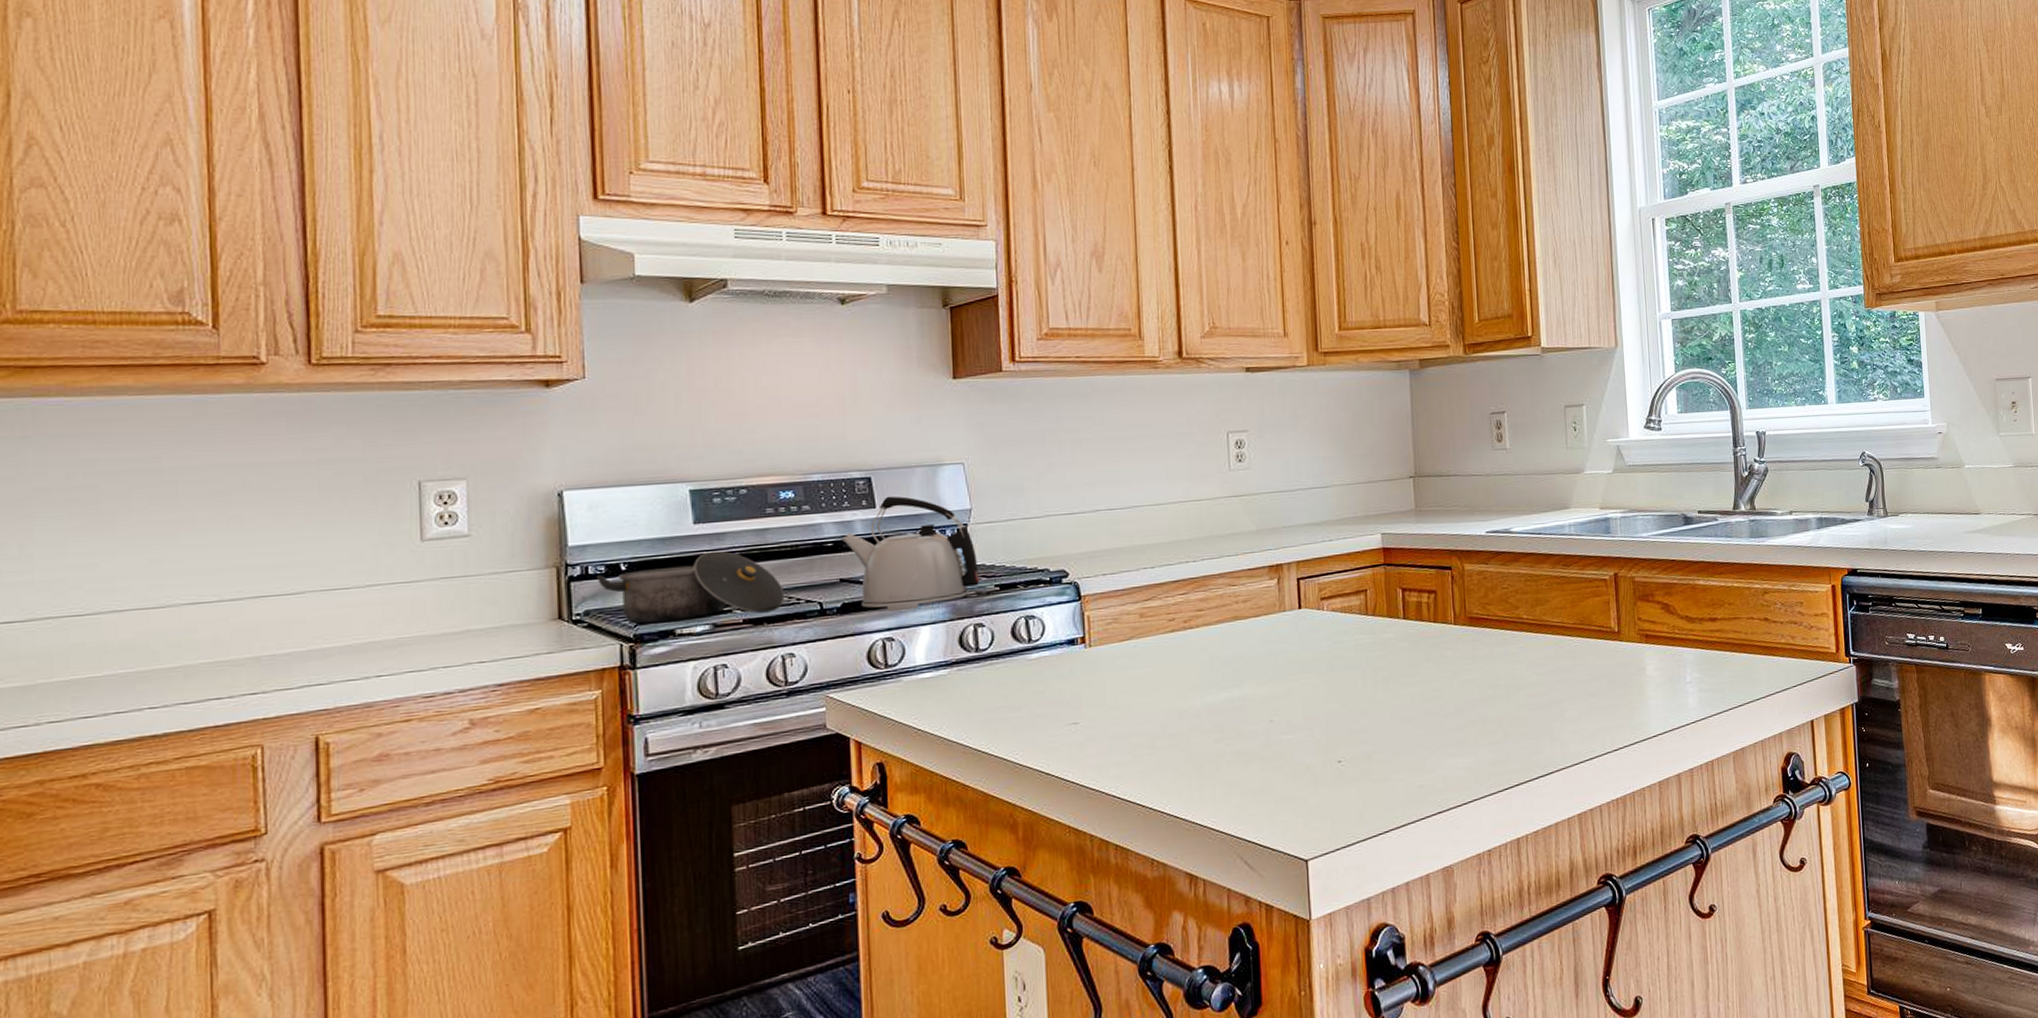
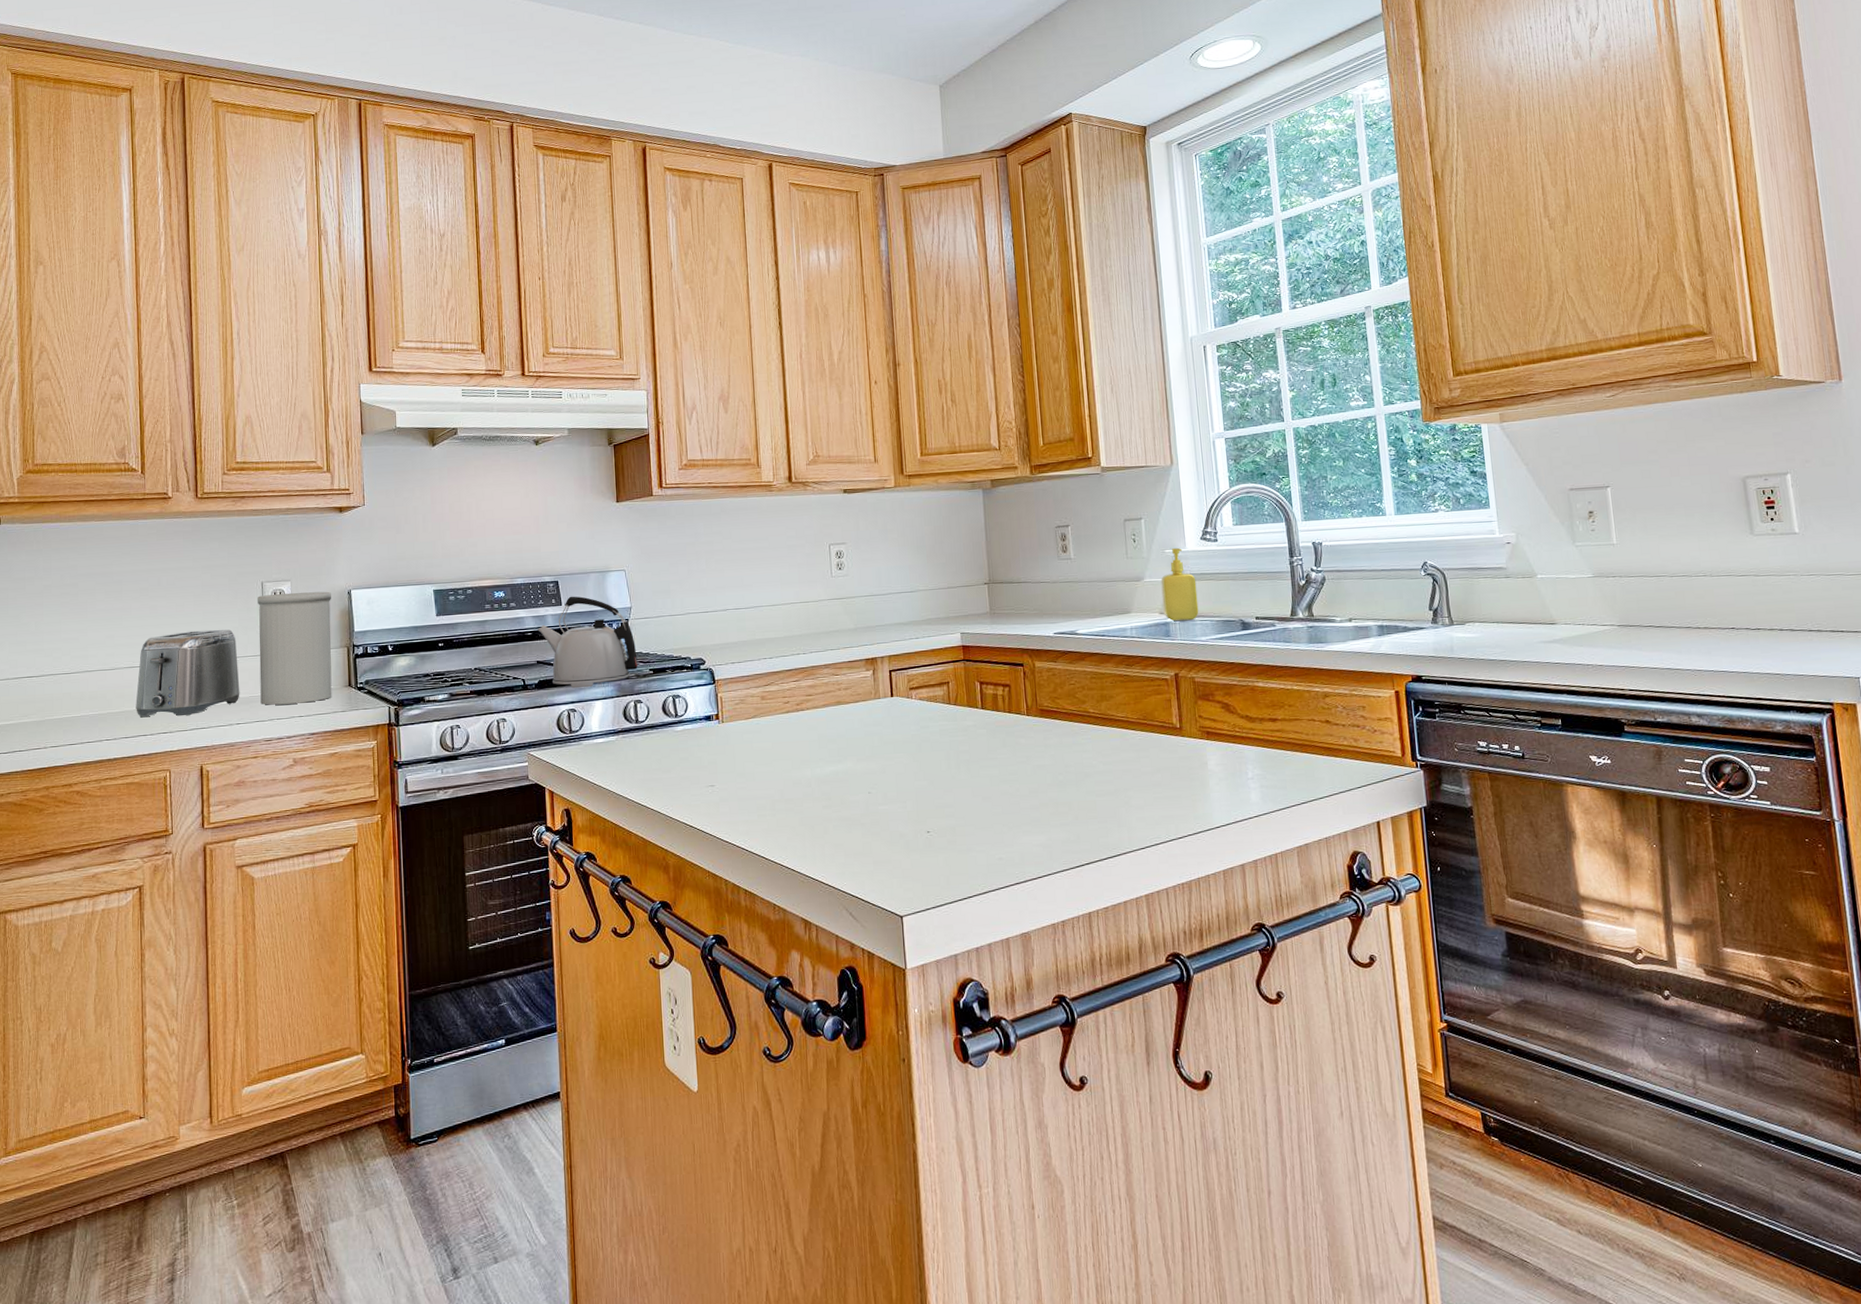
toaster: none [202,547,382,674] -> present [135,629,240,718]
canister: none [412,493,532,649] -> present [257,591,332,705]
cooking pot: present [596,550,785,626] -> none [372,637,499,693]
soap dispenser: none [1602,436,1641,517] -> present [1160,547,1199,621]

